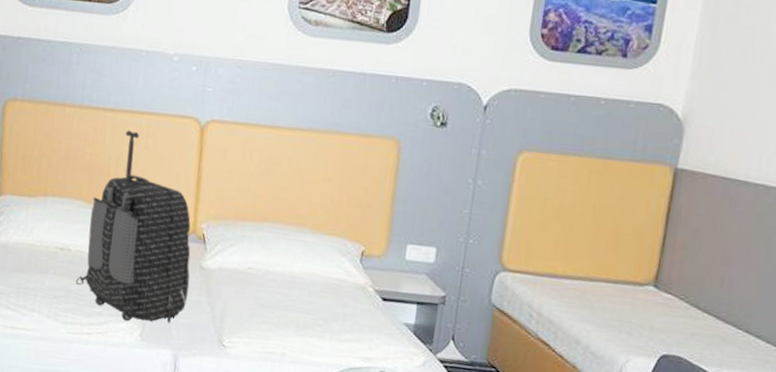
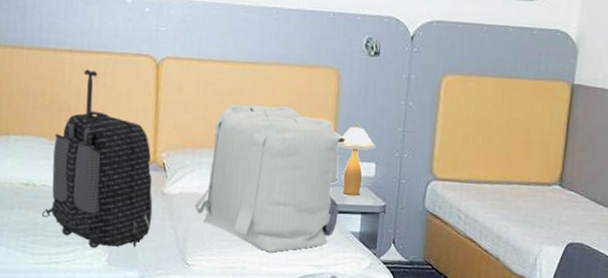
backpack: none [233,174,404,340] -> present [194,104,346,253]
table lamp: none [394,201,438,284] -> present [337,123,376,196]

